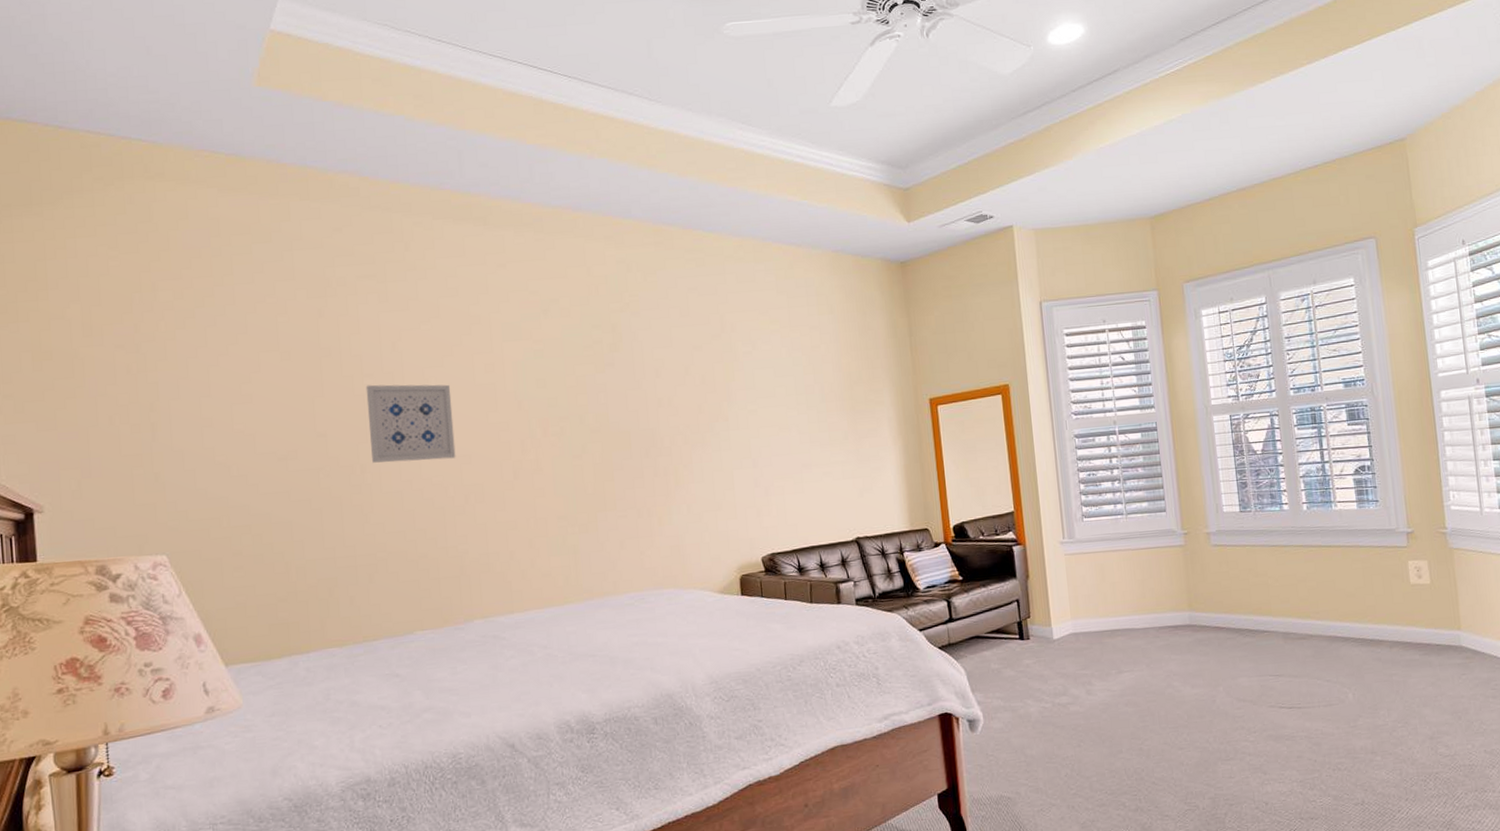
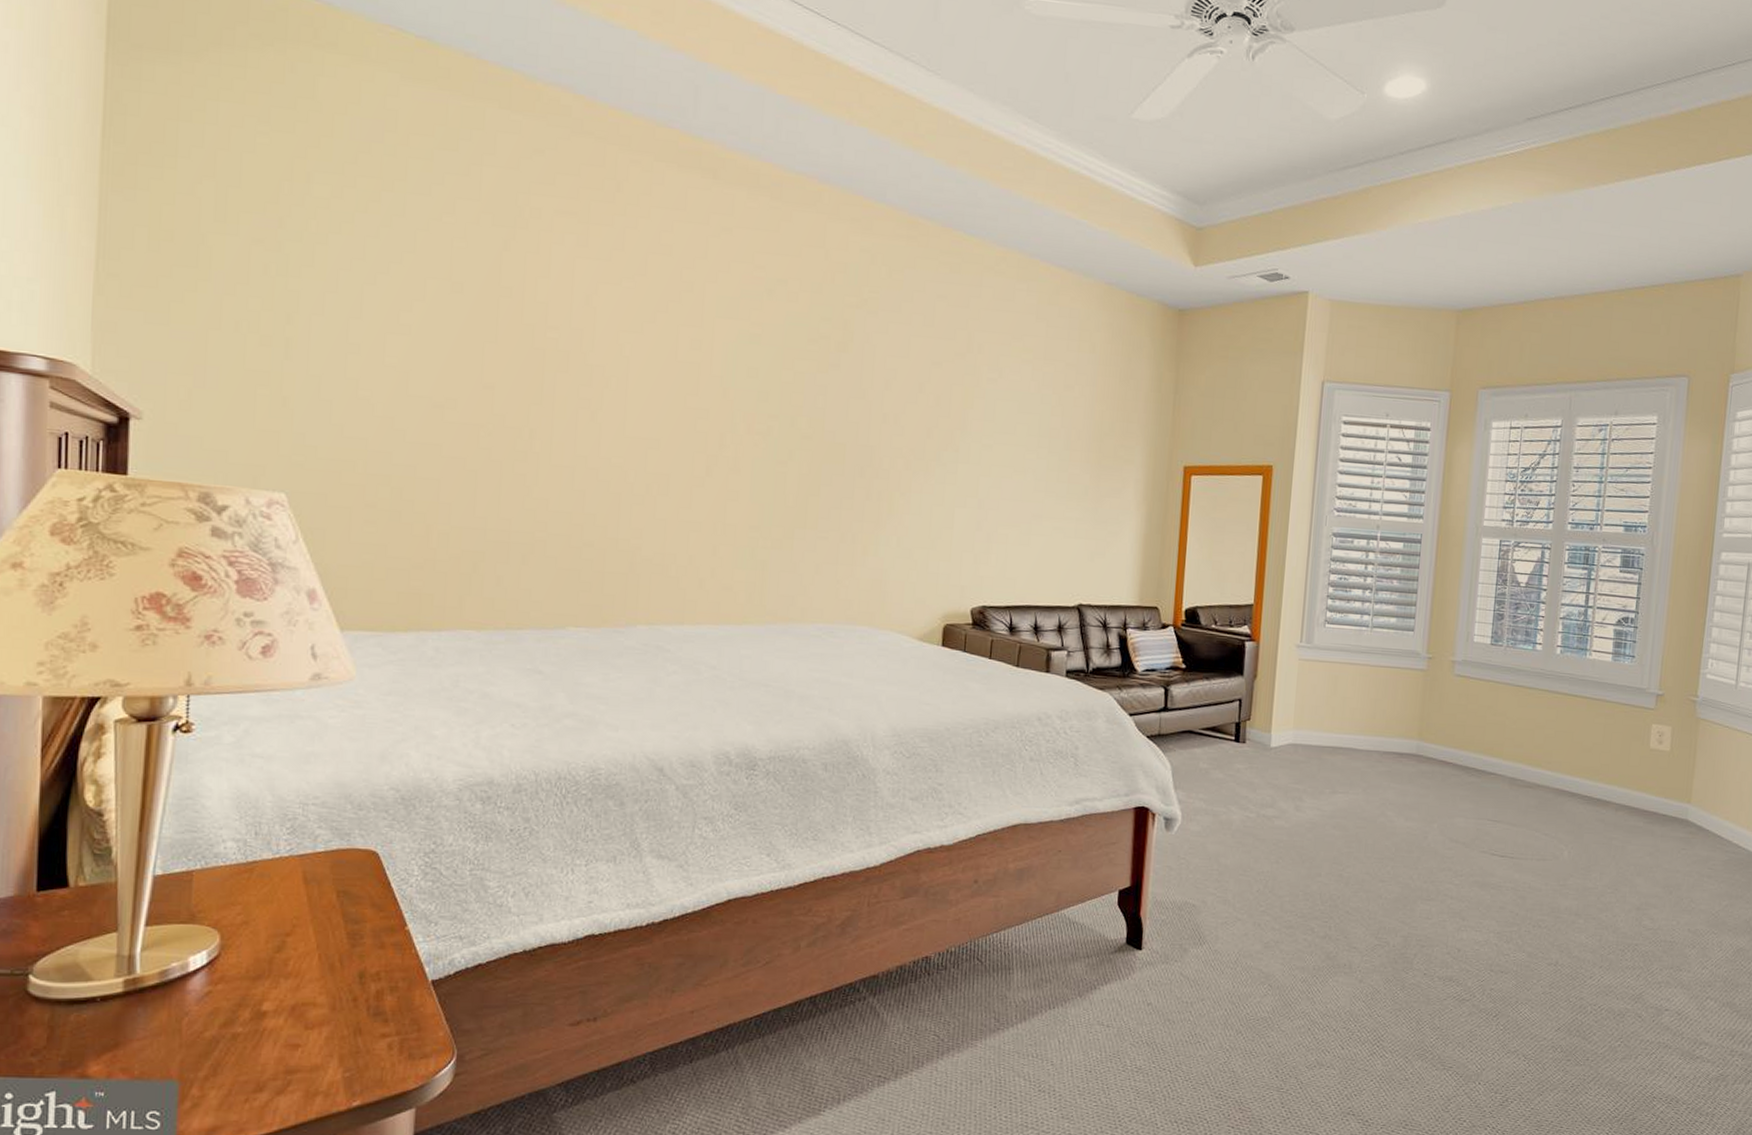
wall art: present [365,384,456,463] -> none [544,339,648,440]

